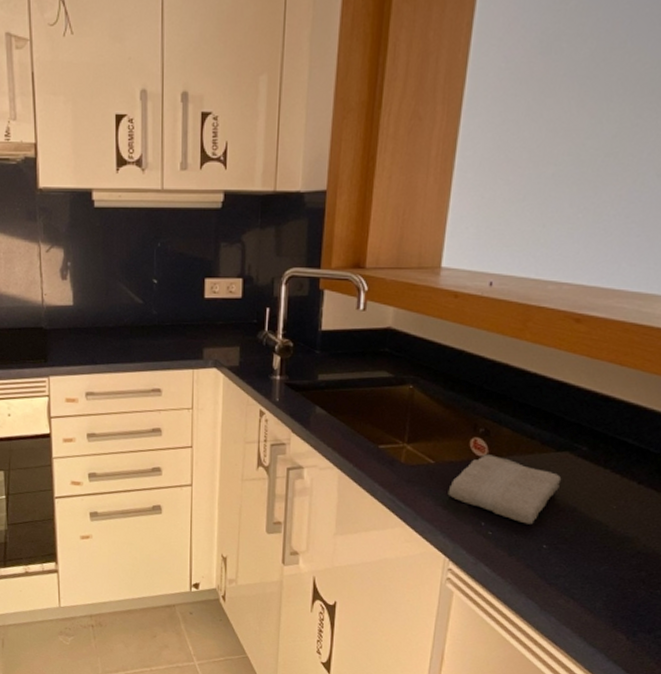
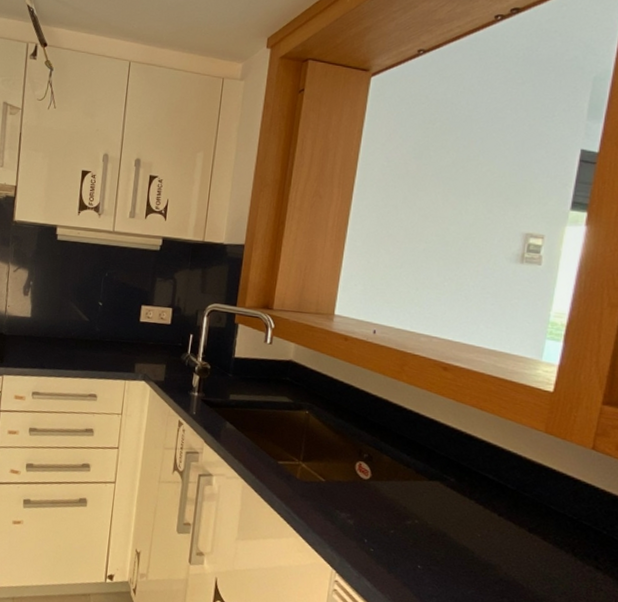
washcloth: present [447,454,562,525] -> none [335,477,434,545]

